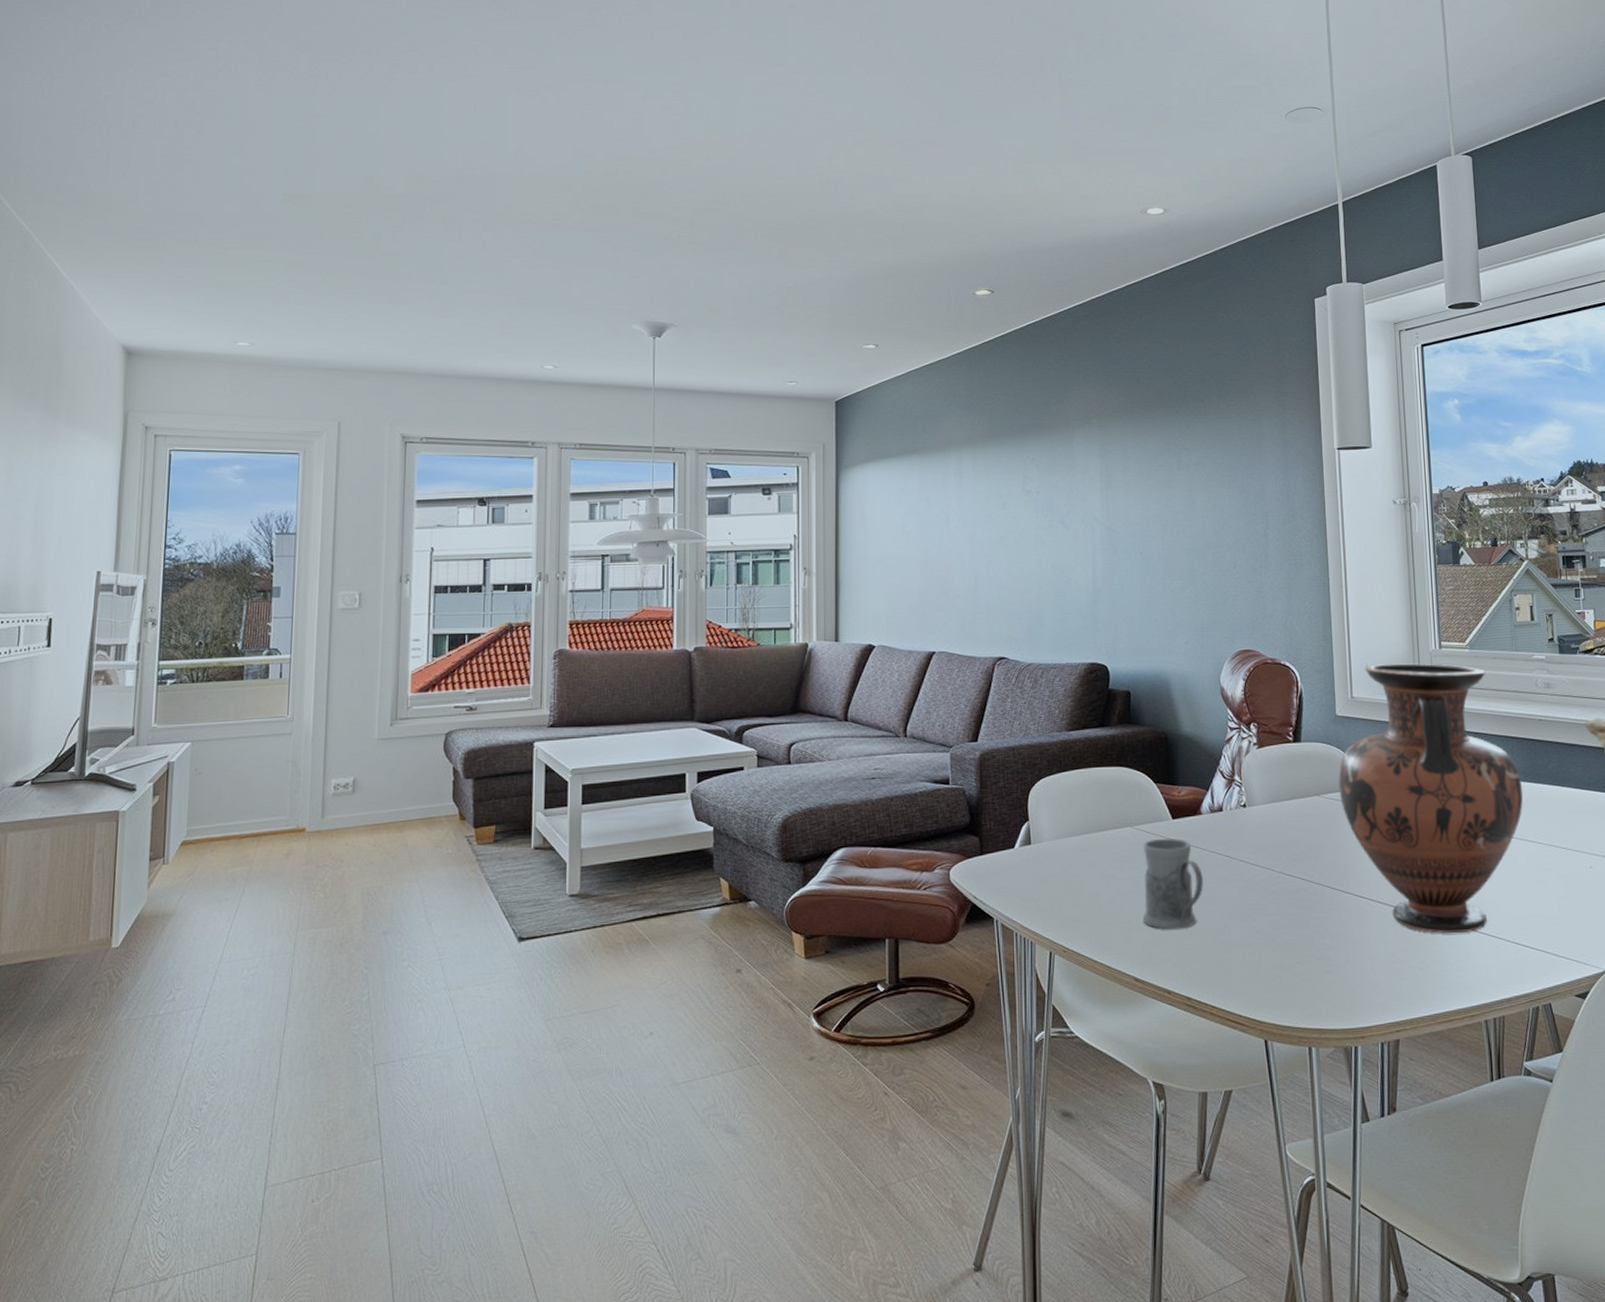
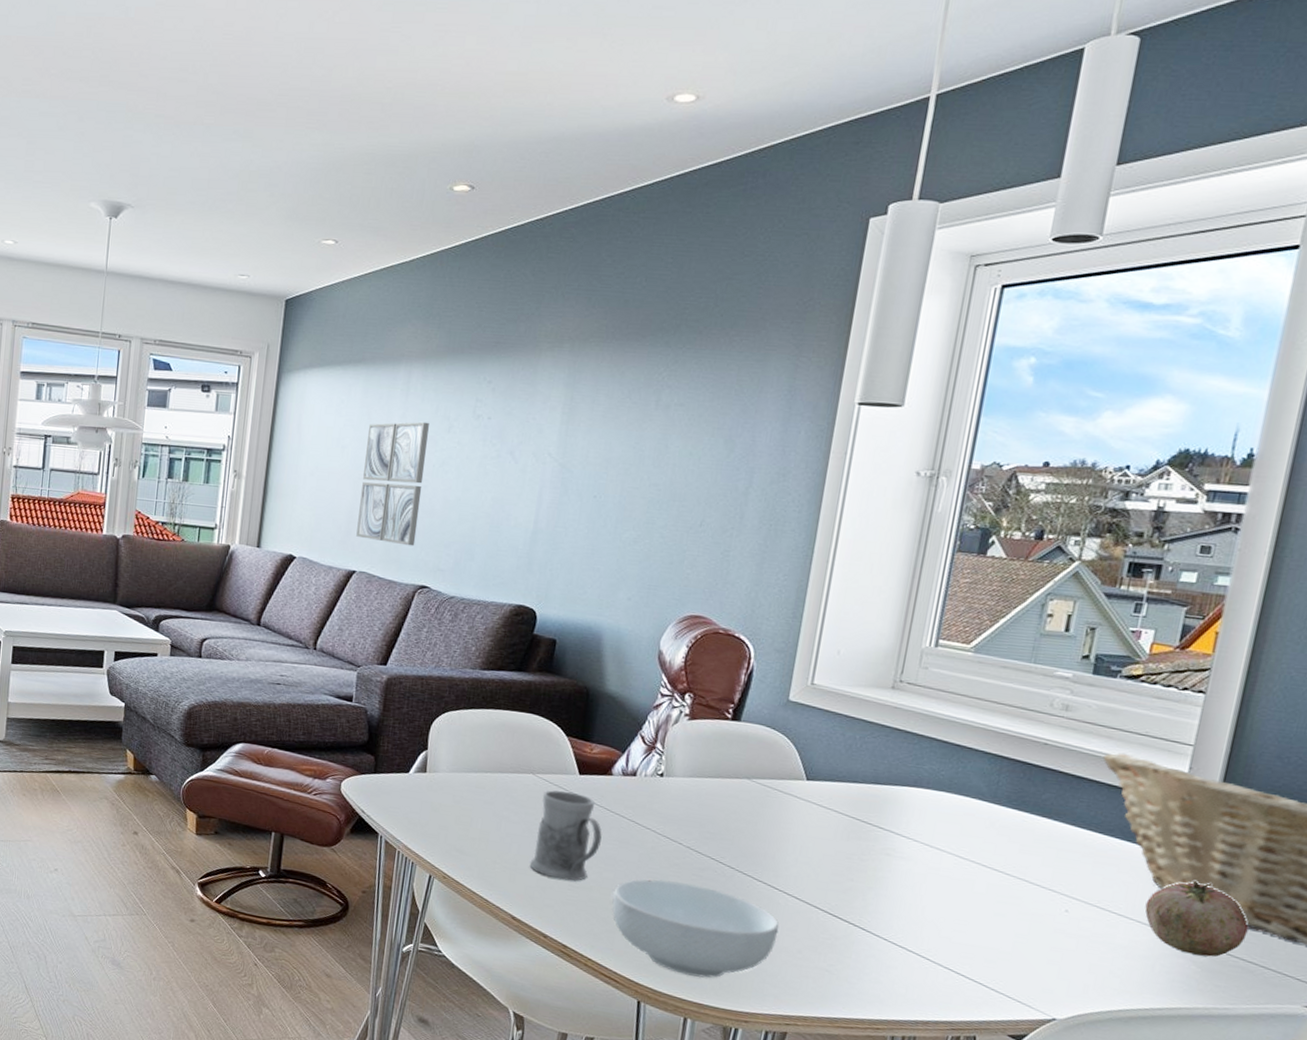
wall art: none [929,501,988,621] -> present [356,421,429,546]
cereal bowl: none [1223,908,1373,1002] -> present [612,879,780,978]
vase: present [1338,663,1523,934] -> none [773,652,1003,948]

